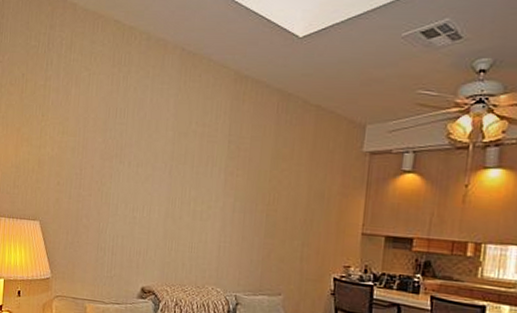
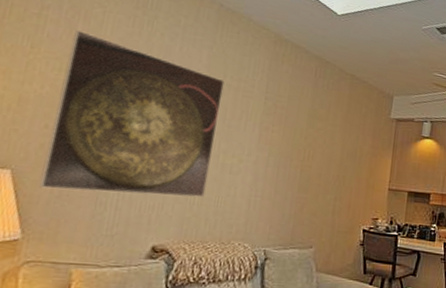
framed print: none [58,94,191,244] -> present [39,29,225,198]

